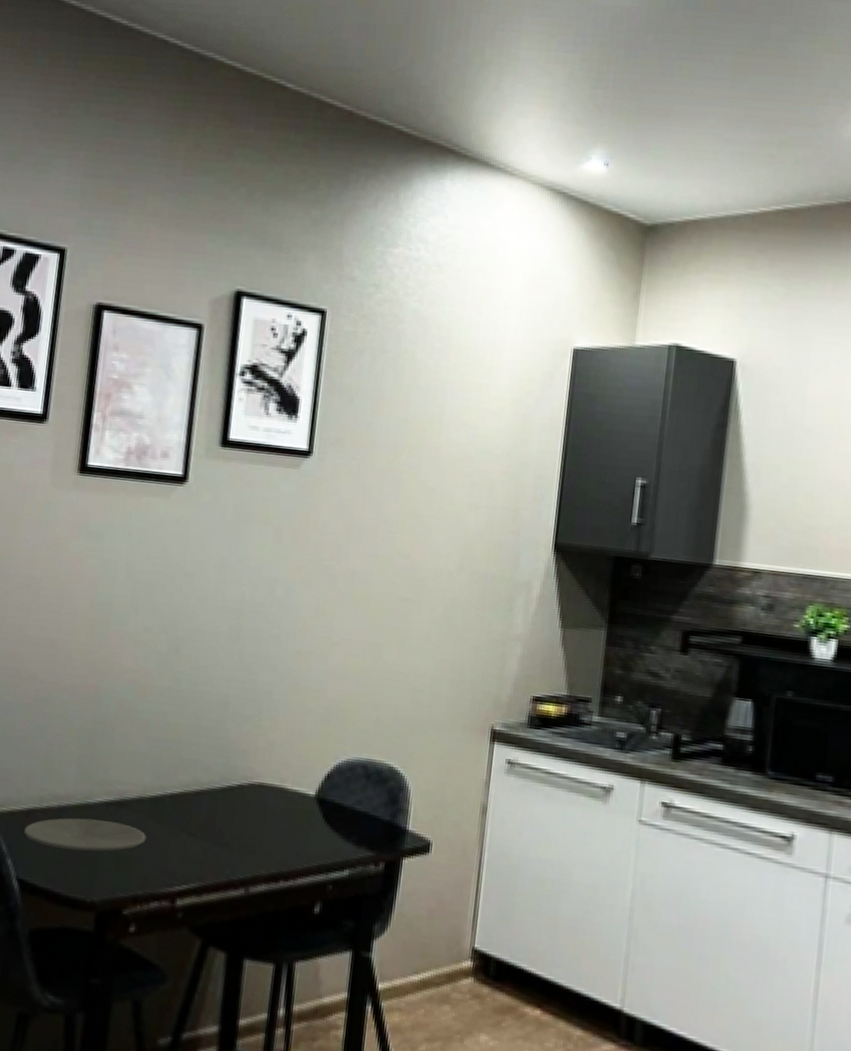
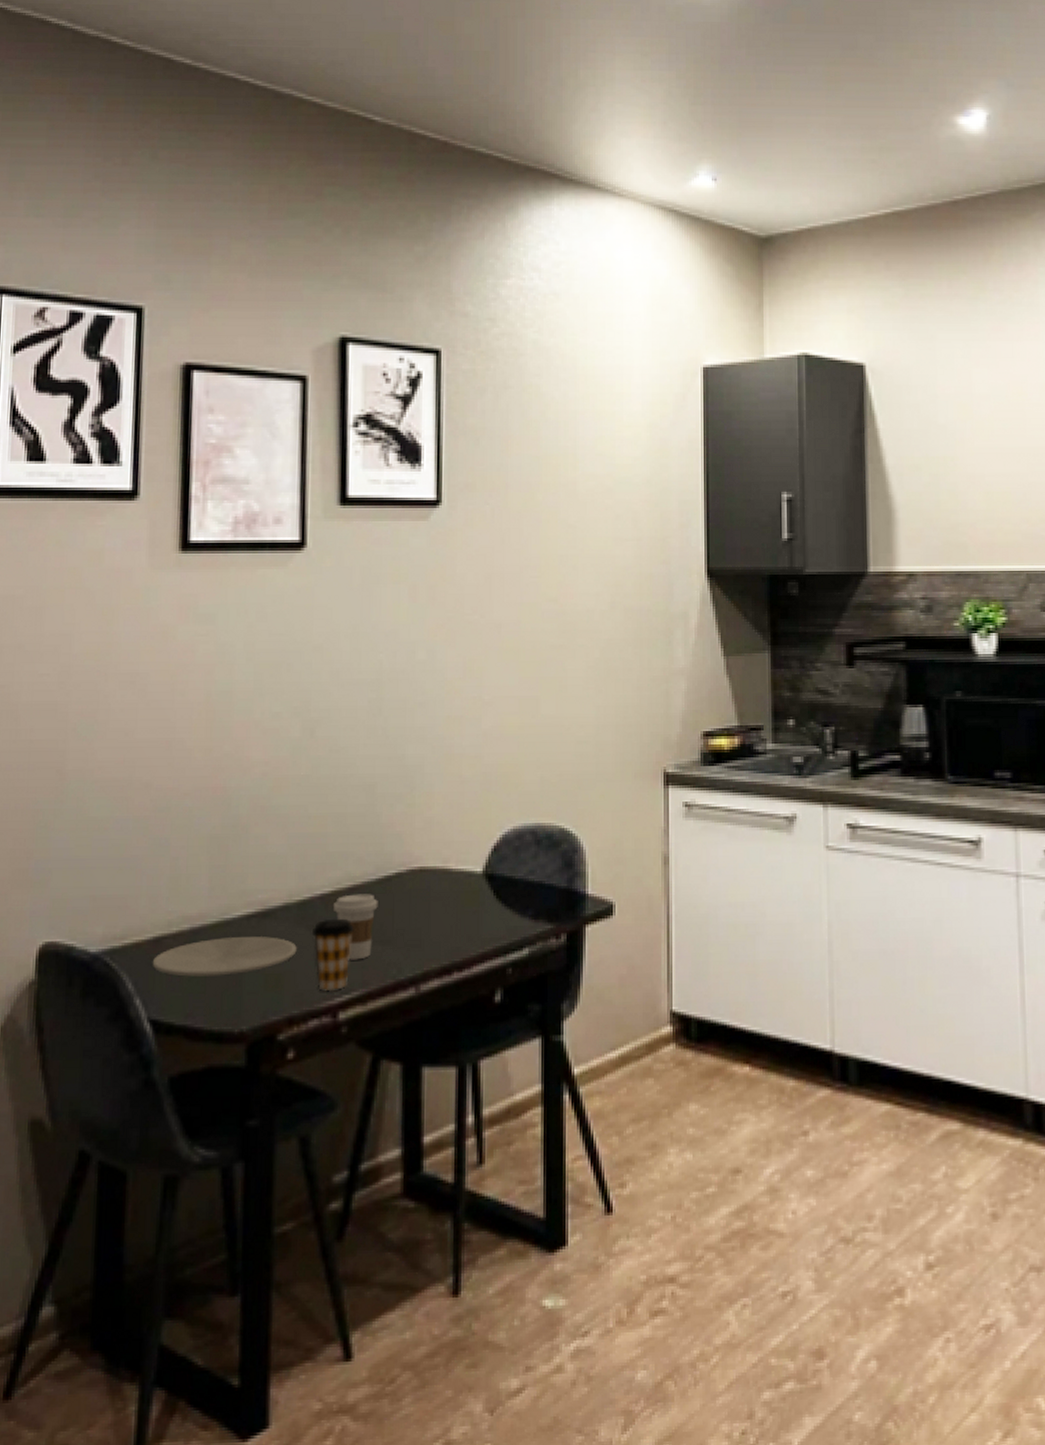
coffee cup: none [159,815,197,881] -> present [311,918,354,992]
coffee cup: none [181,797,220,857] -> present [334,894,378,960]

